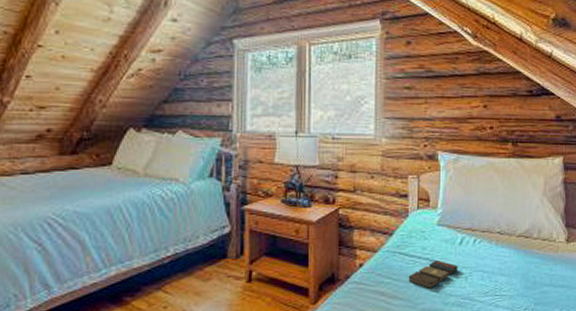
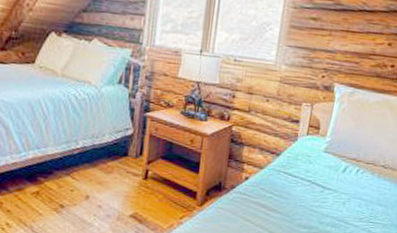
book set: present [408,259,458,288] -> none [288,182,338,208]

